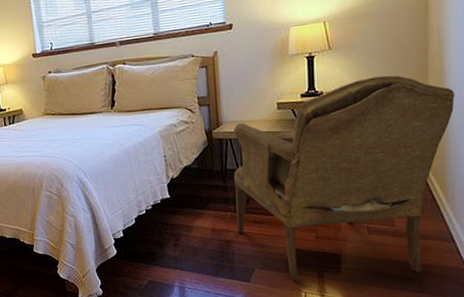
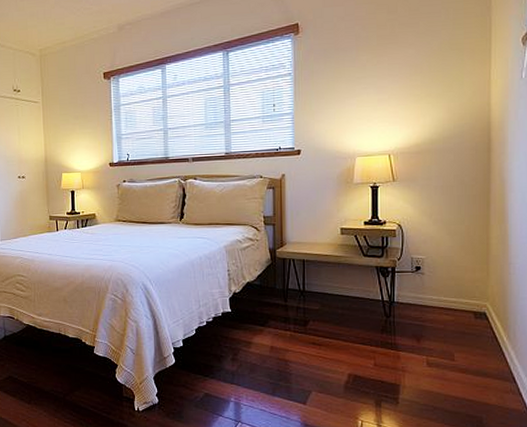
armchair: present [233,75,455,281] -> none [295,210,517,412]

